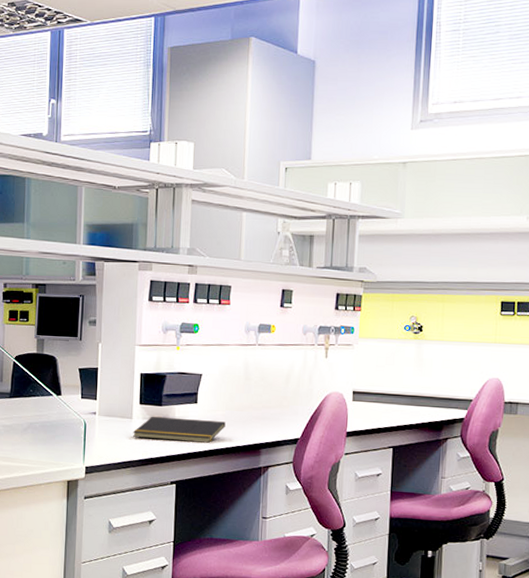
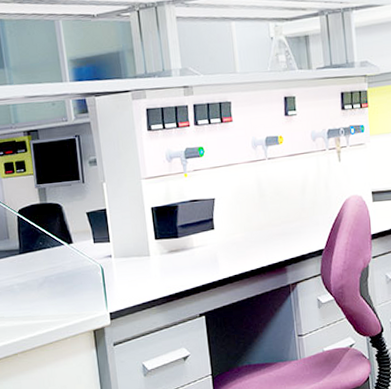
notepad: present [132,416,226,443] -> none [152,244,247,274]

